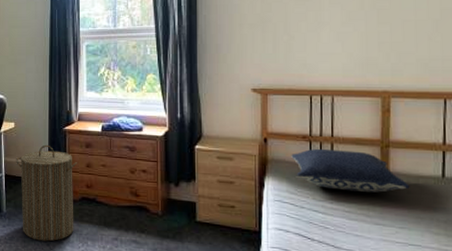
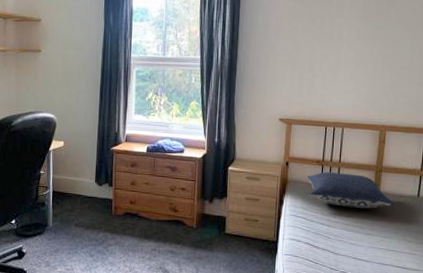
laundry hamper: present [16,144,77,242] -> none [64,163,122,253]

